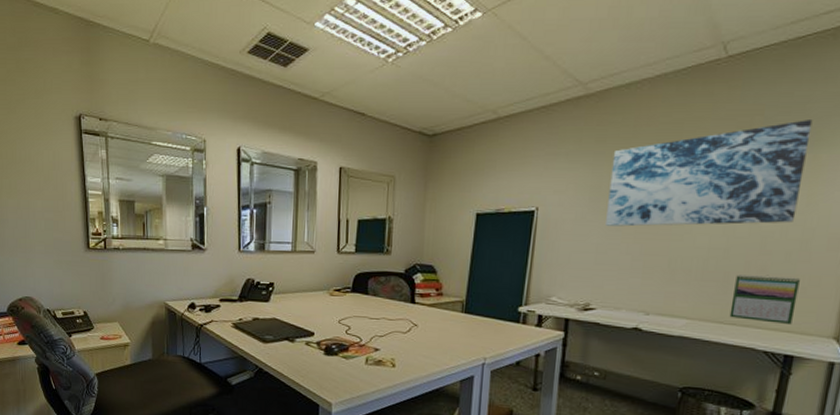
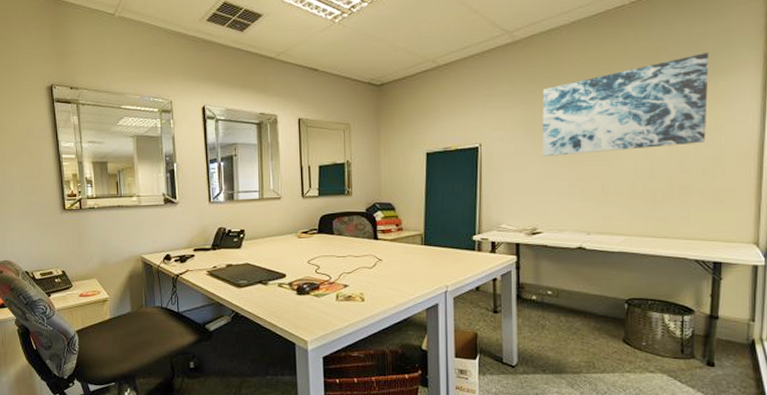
calendar: present [729,275,800,324] -> none [661,190,717,234]

